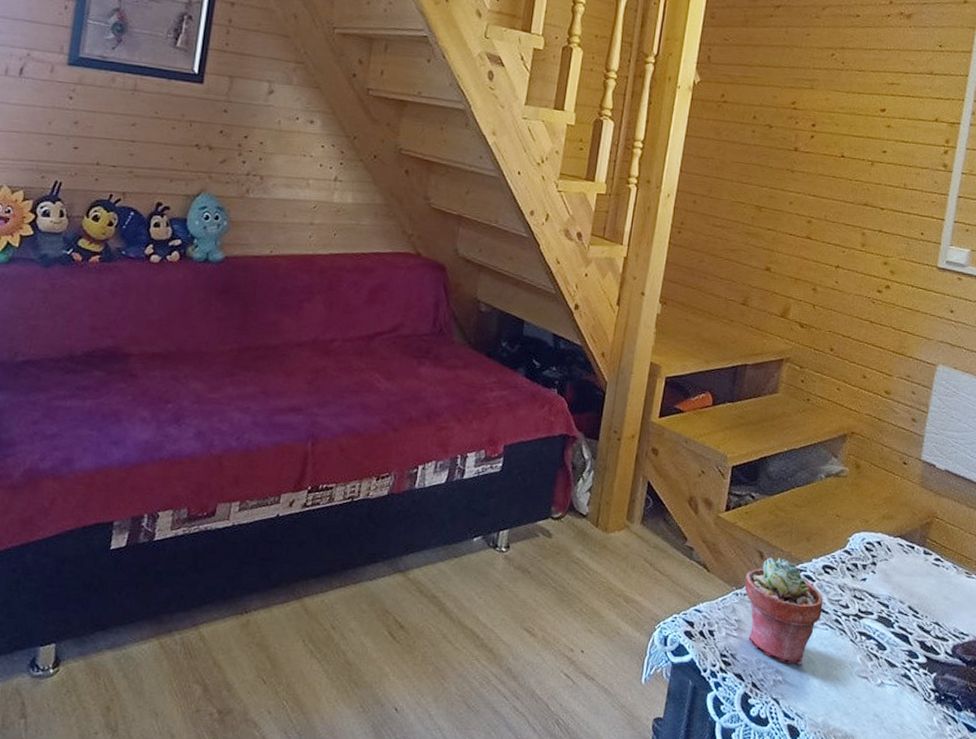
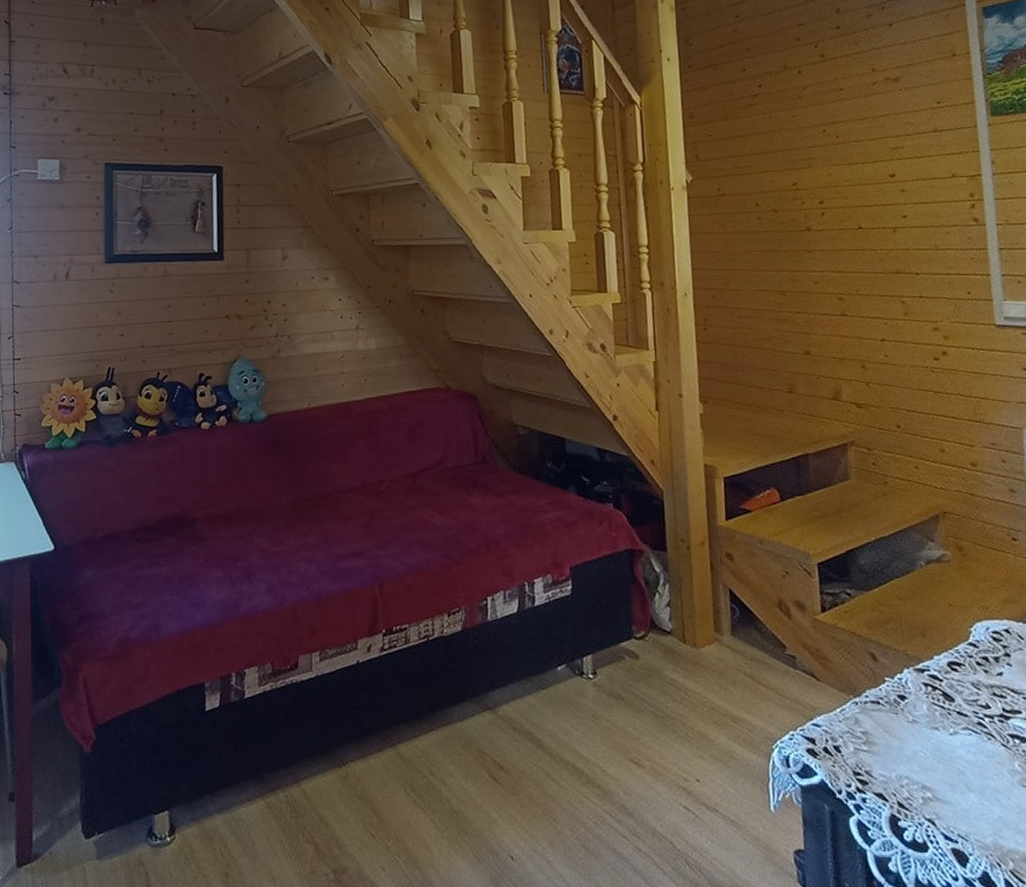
potted succulent: present [744,557,824,665] -> none [861,658,961,778]

